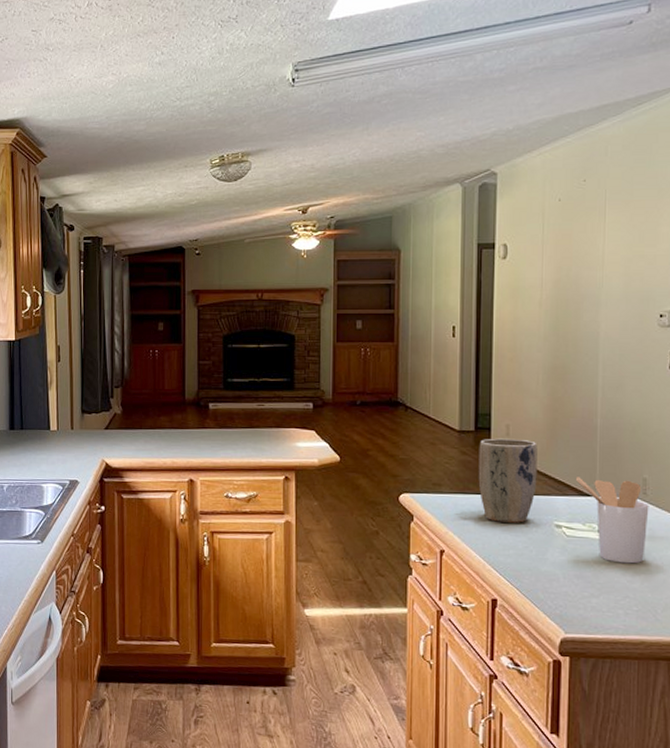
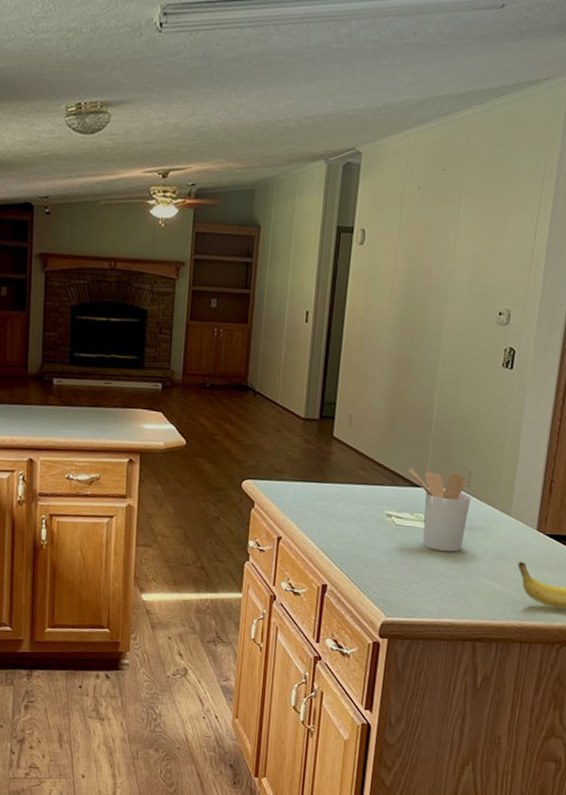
plant pot: present [478,438,537,523] -> none [318,427,377,512]

